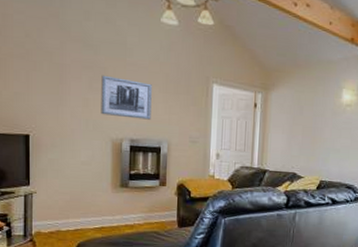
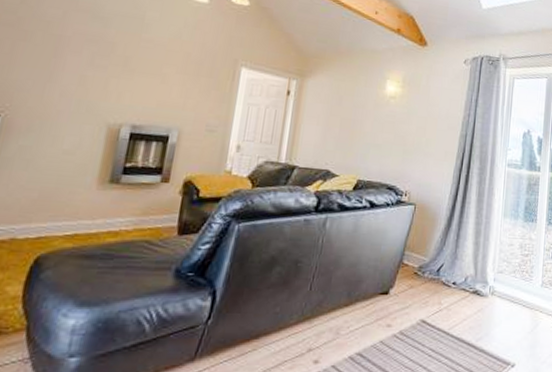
wall art: present [101,75,152,120] -> none [99,50,169,104]

